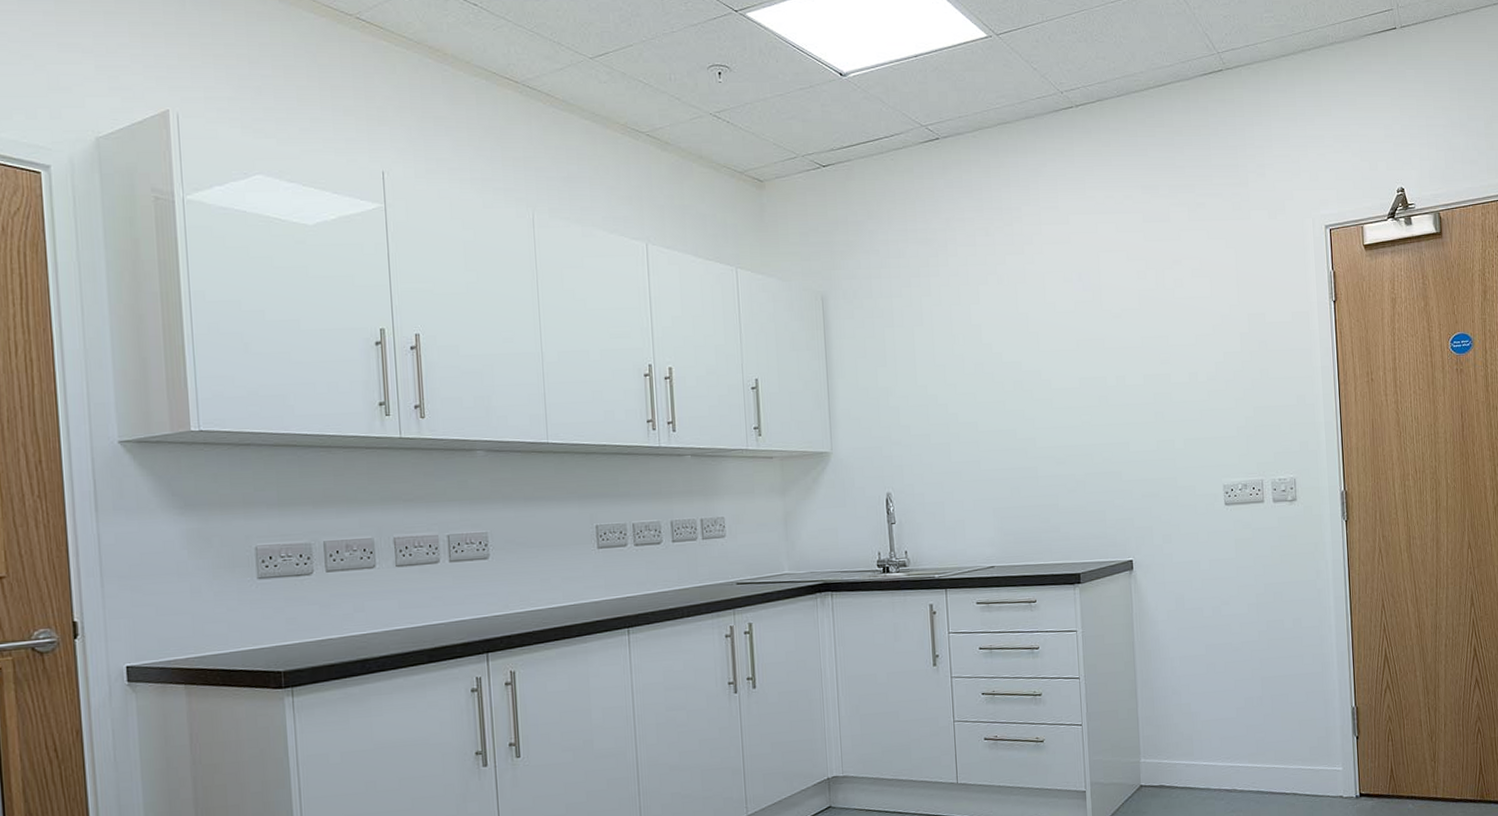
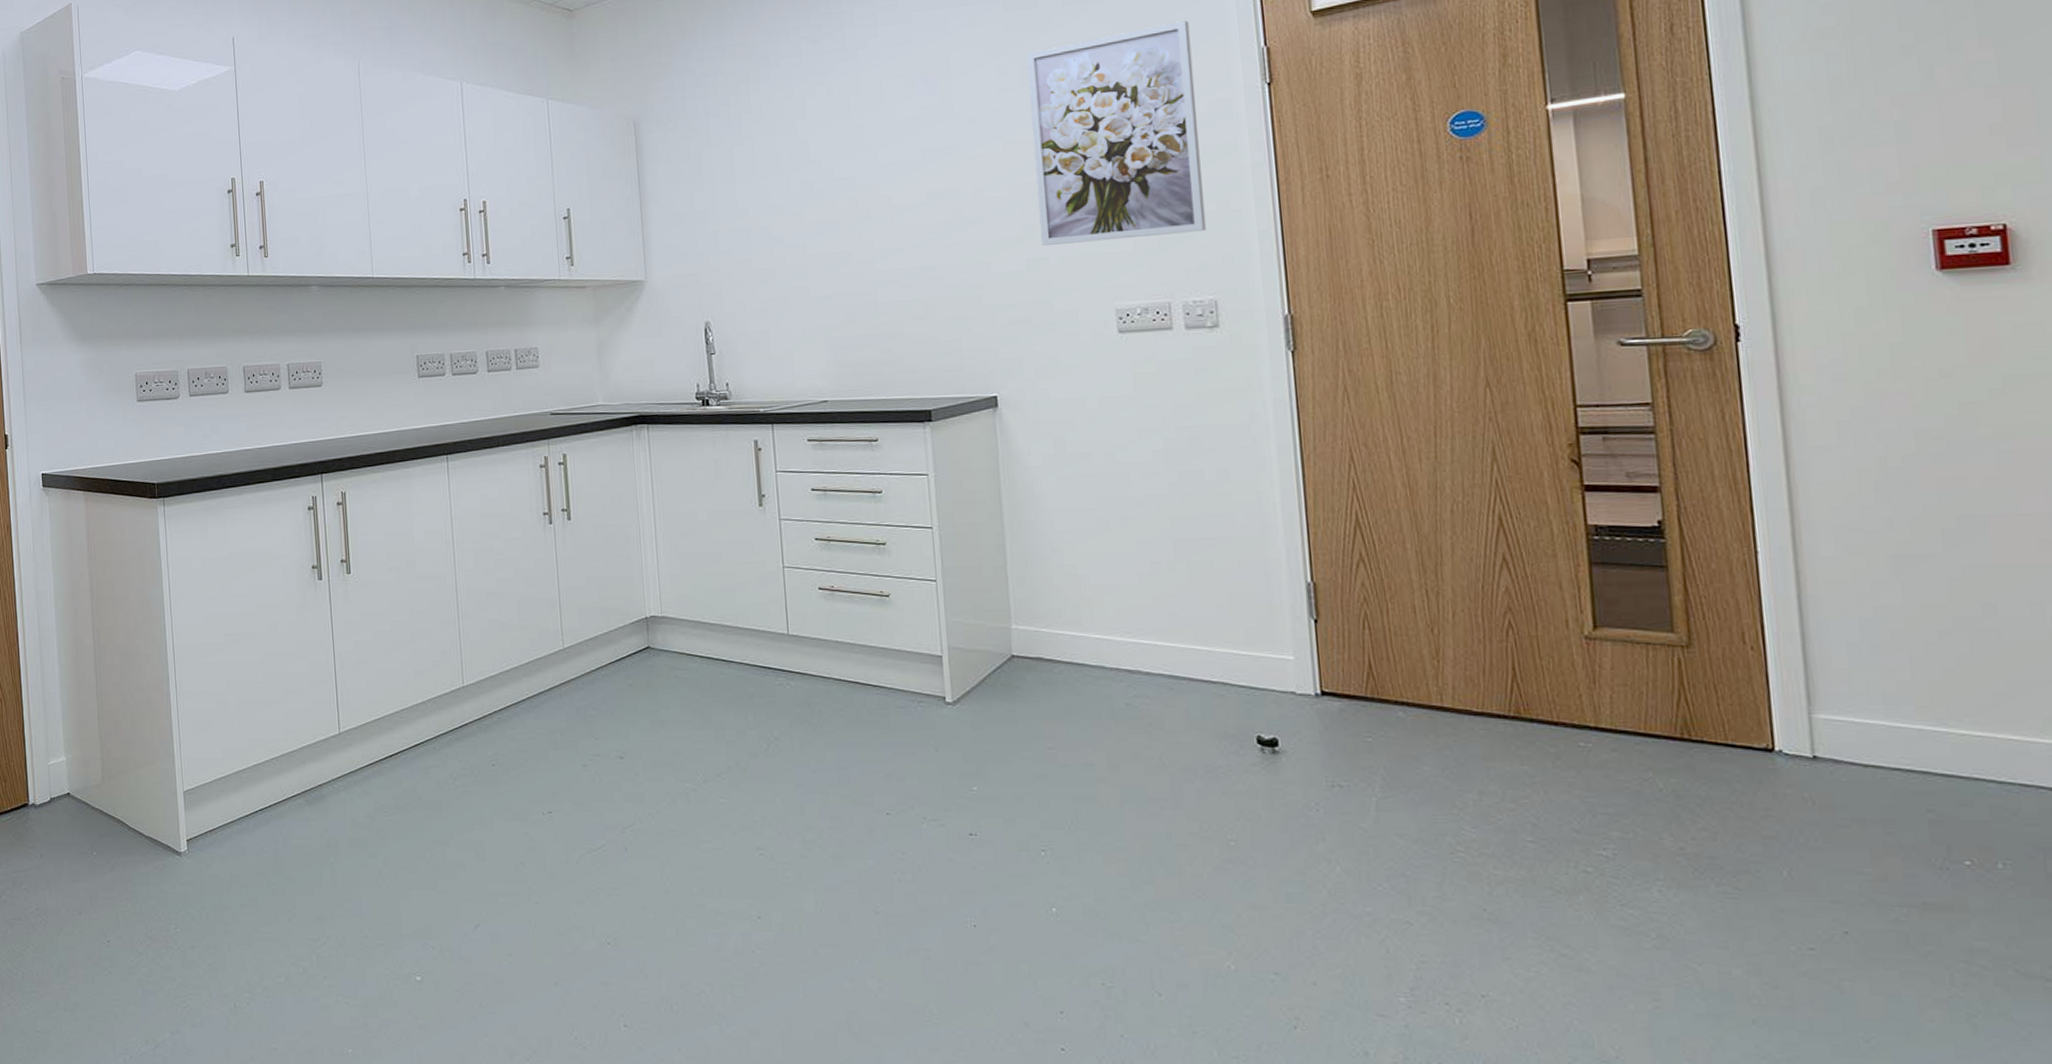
wall art: none [1160,244,1289,429] -> present [1026,20,1206,245]

